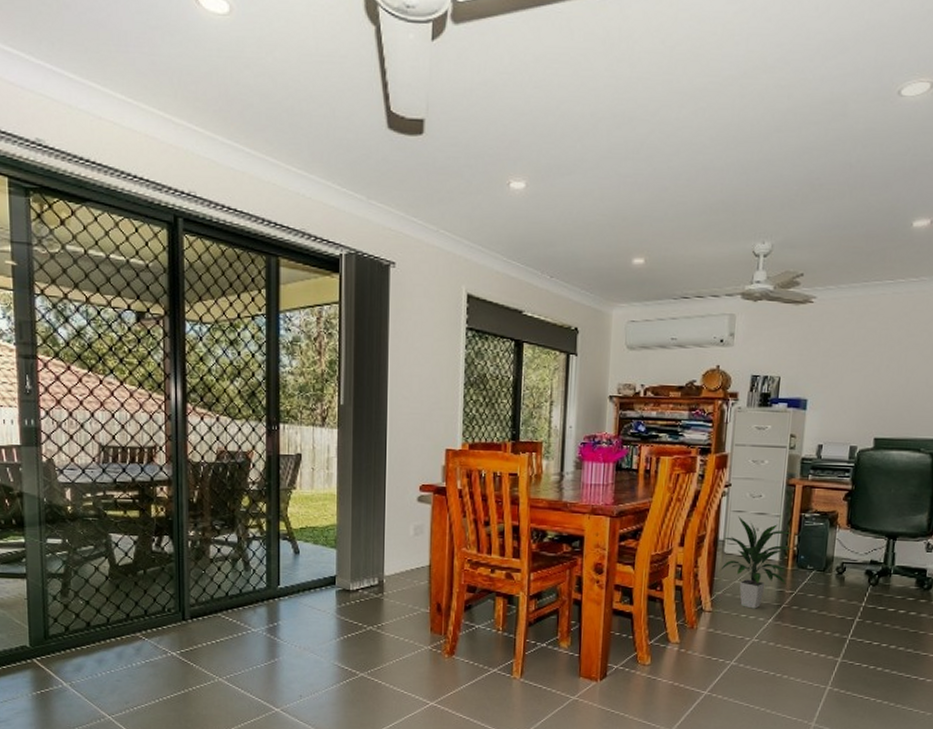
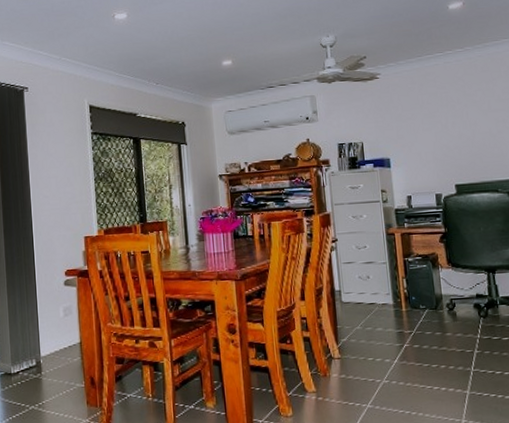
indoor plant: present [720,516,793,609] -> none [339,267,404,352]

